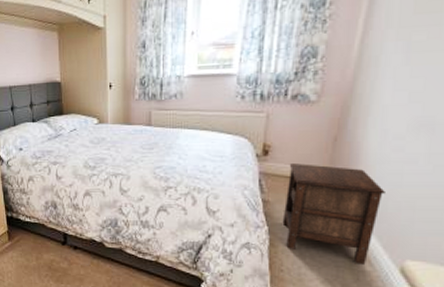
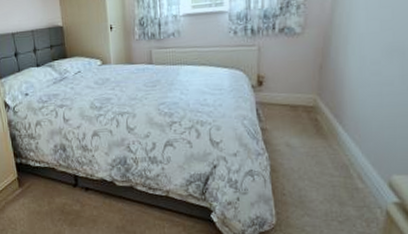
nightstand: present [282,164,385,265] -> none [280,91,369,183]

